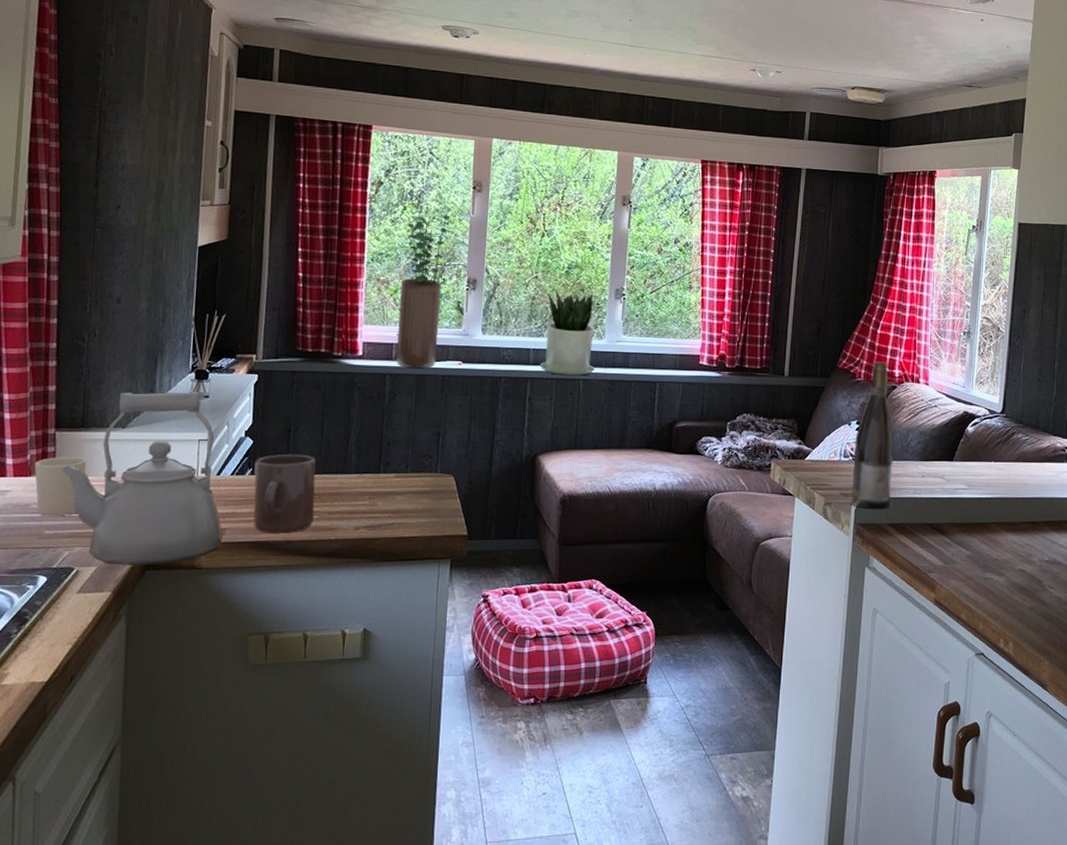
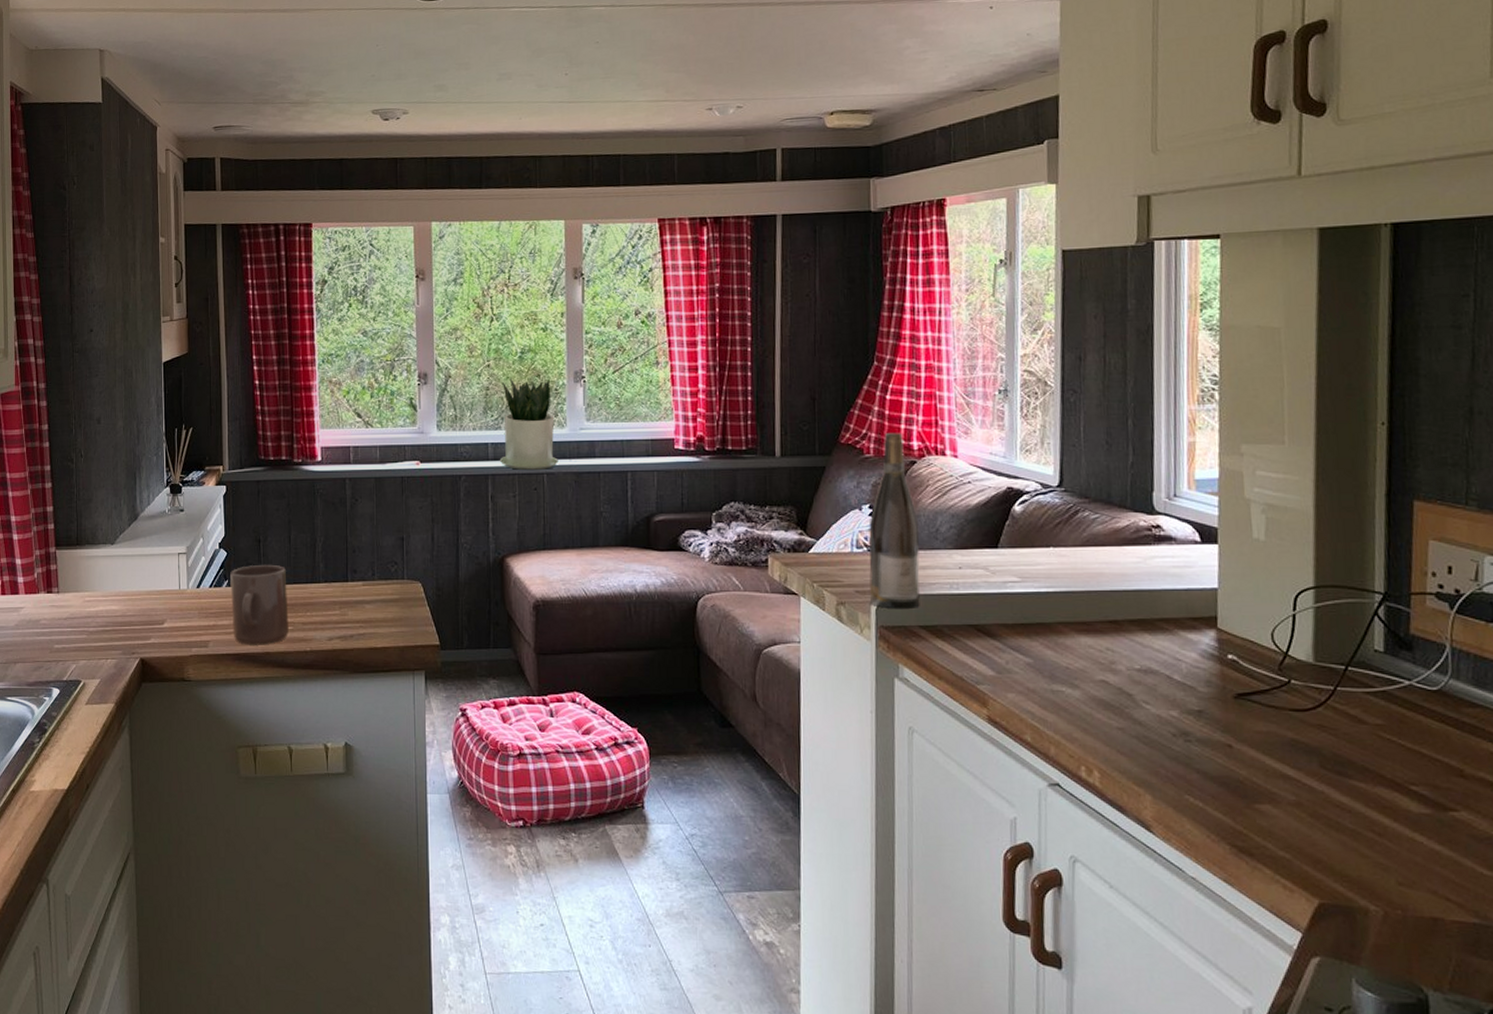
mug: present [34,457,87,517] -> none [41,574,84,631]
kettle: present [61,391,224,567] -> none [64,505,208,679]
vase: present [396,207,450,369] -> none [353,299,396,472]

